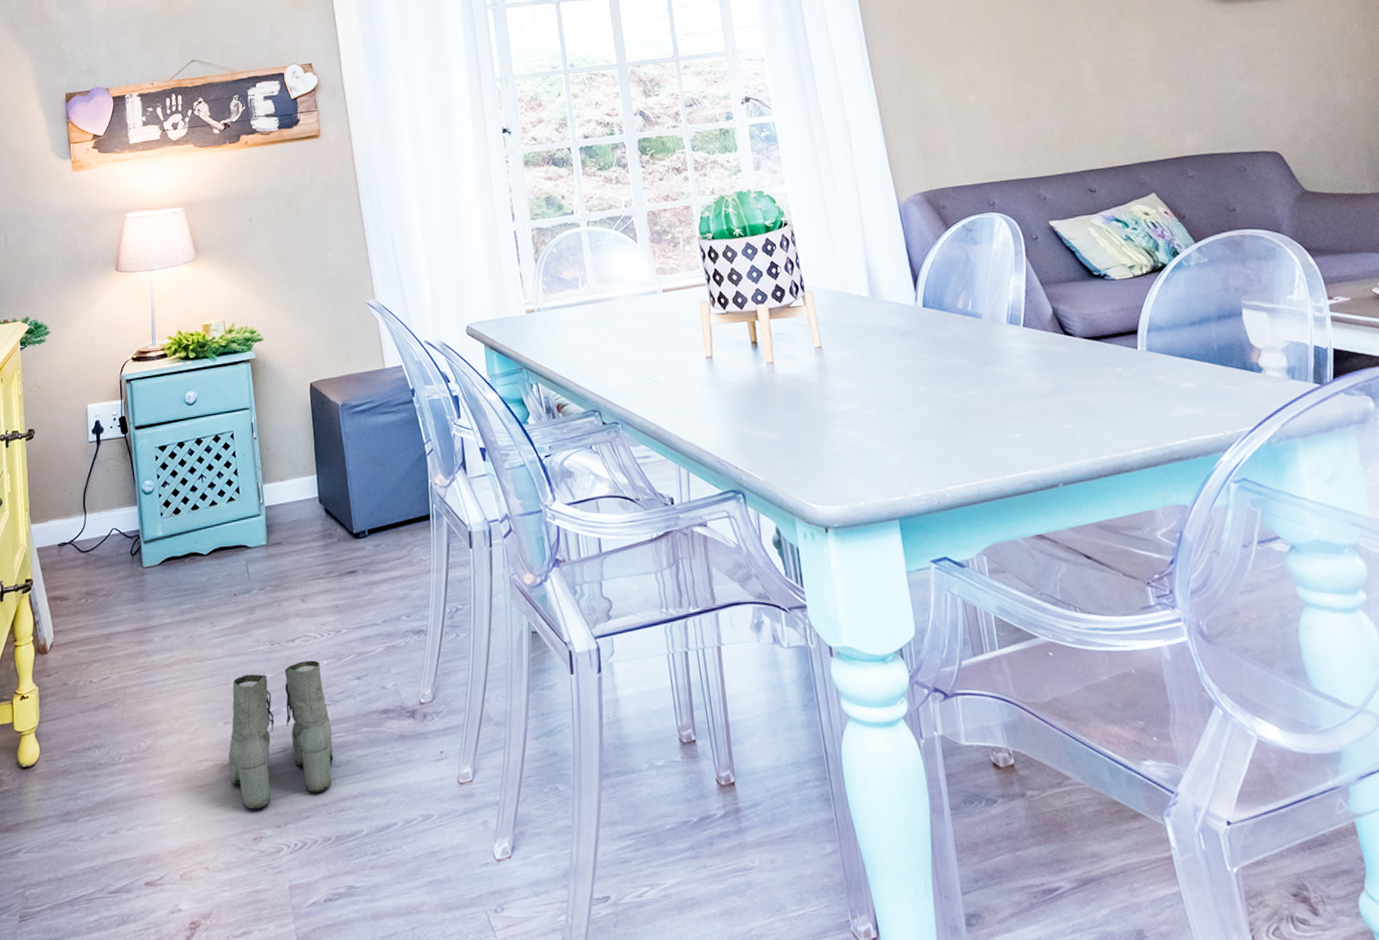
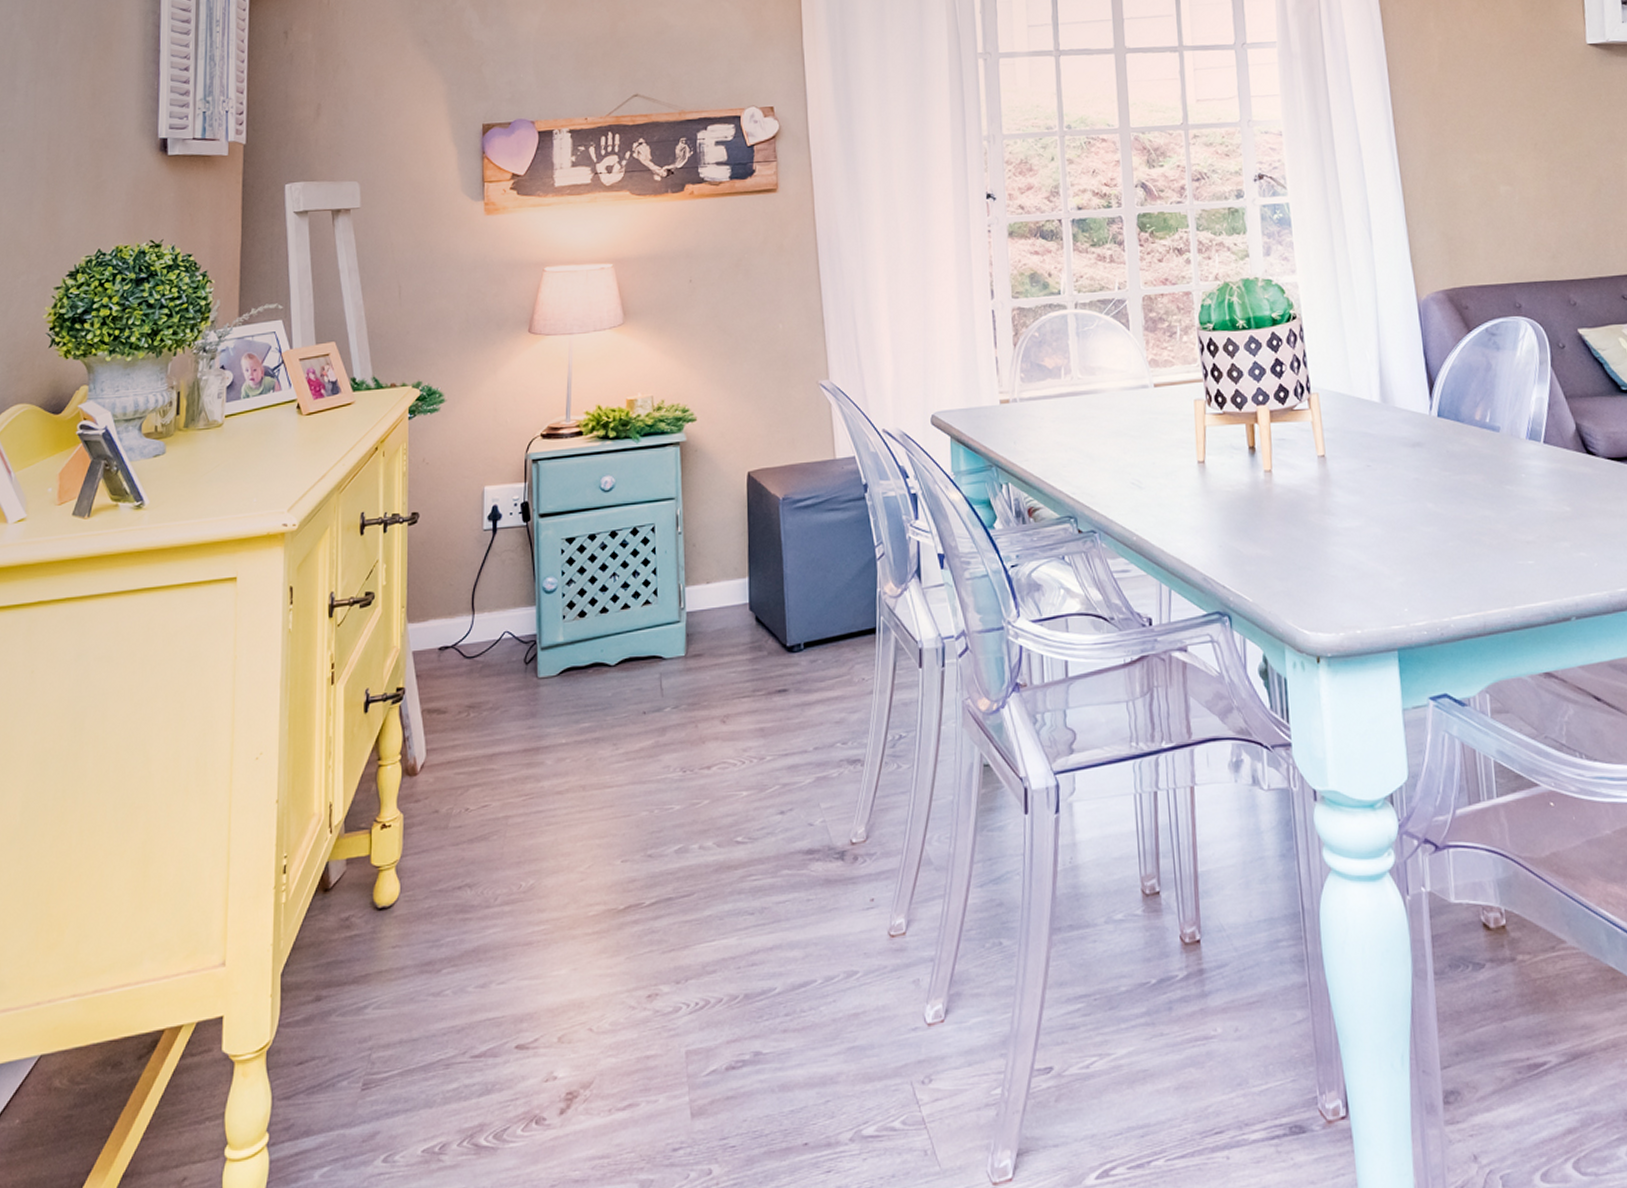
boots: present [228,660,334,810] -> none [624,791,747,962]

